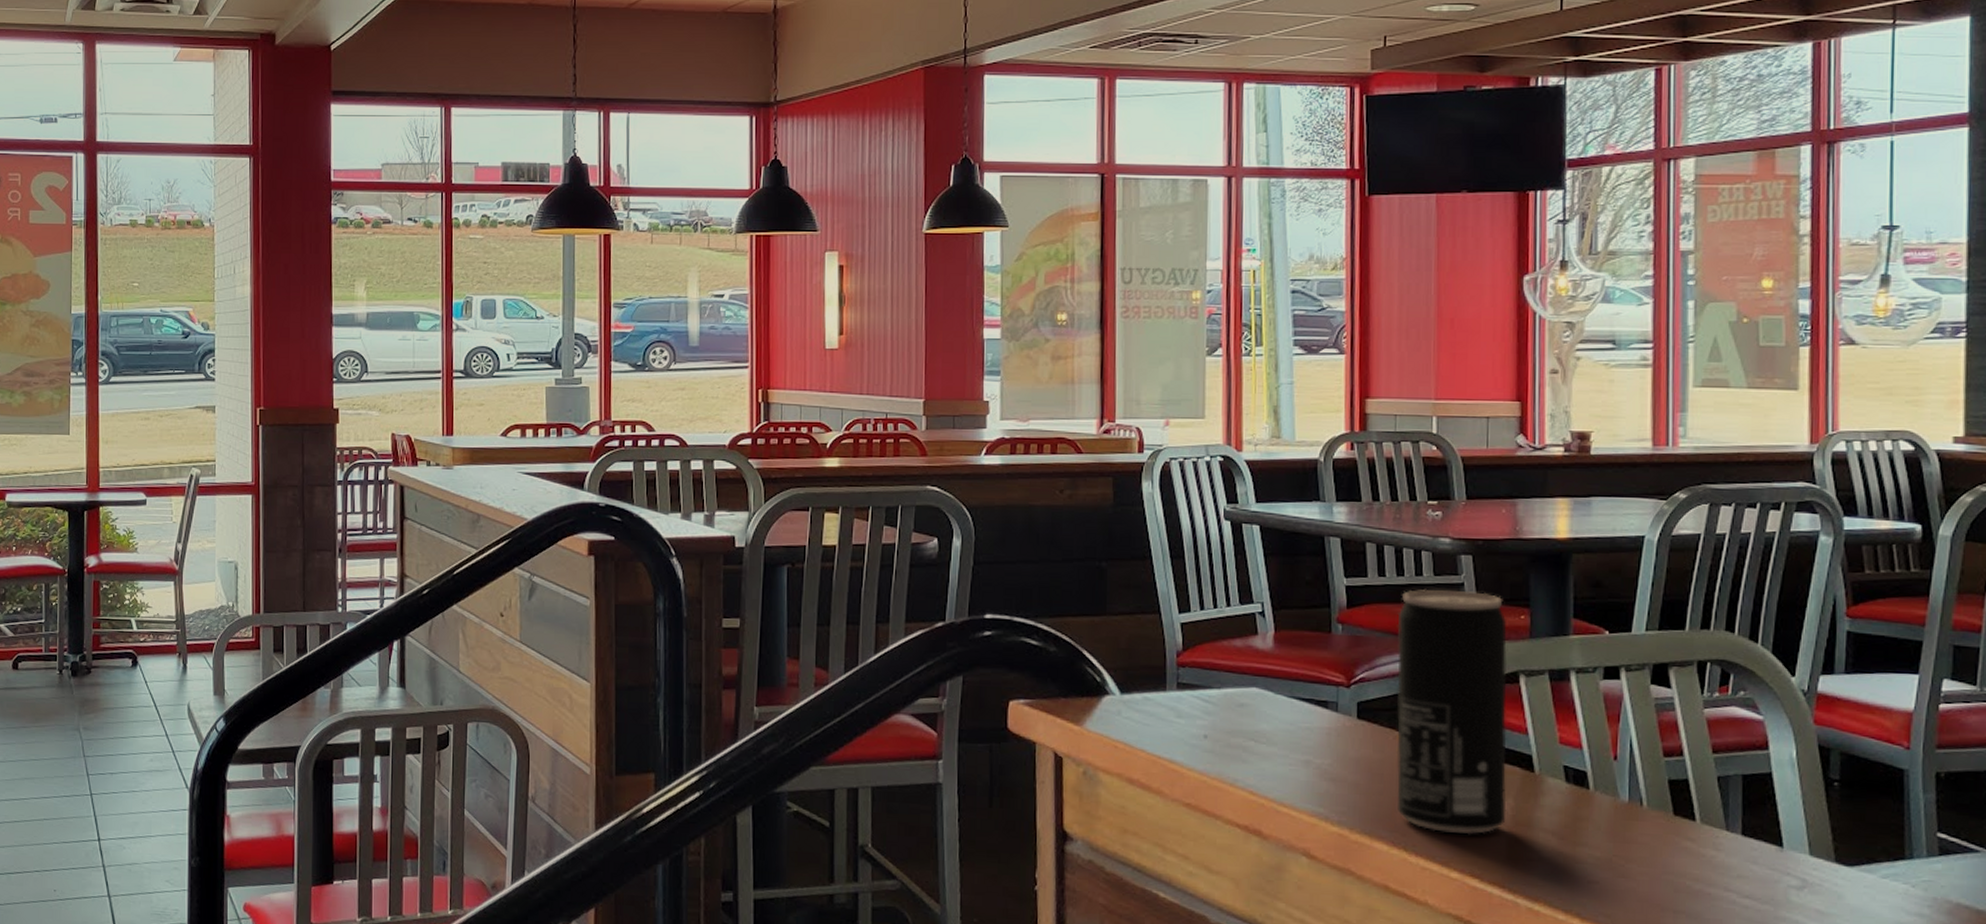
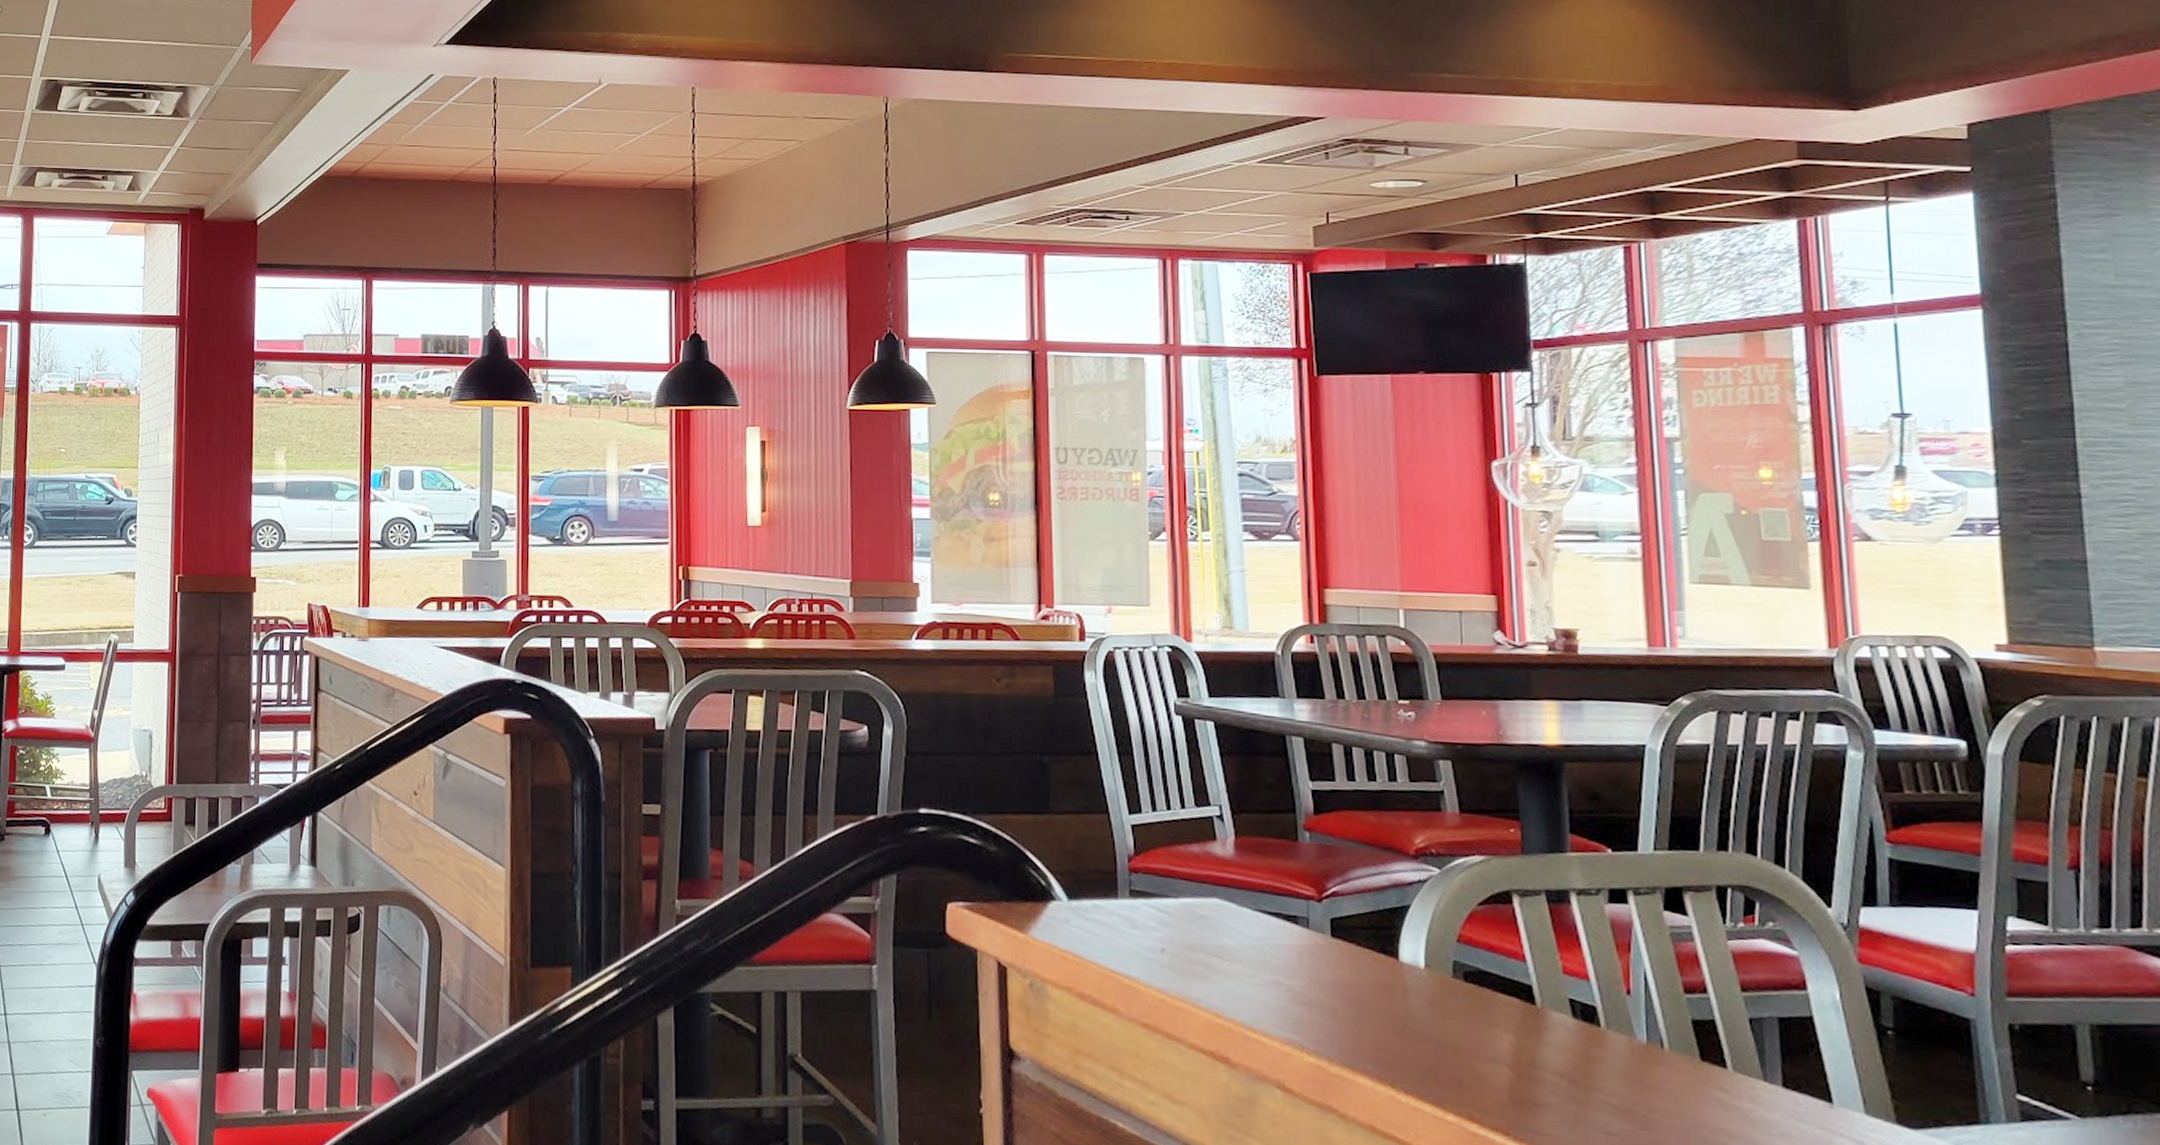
beverage can: present [1396,588,1508,835] -> none [1371,795,1506,1073]

